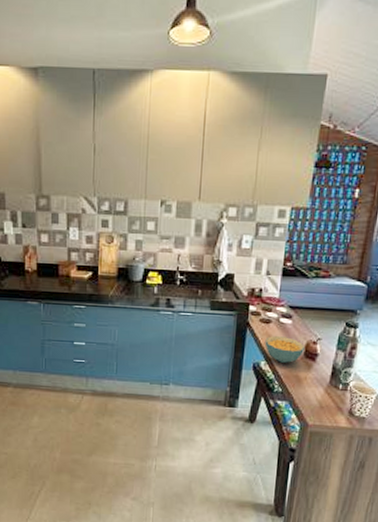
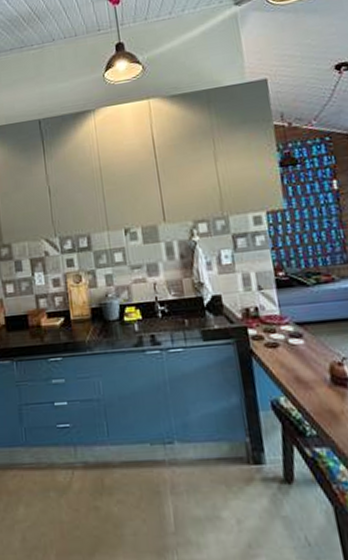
cereal bowl: present [265,336,305,363] -> none [277,361,330,396]

